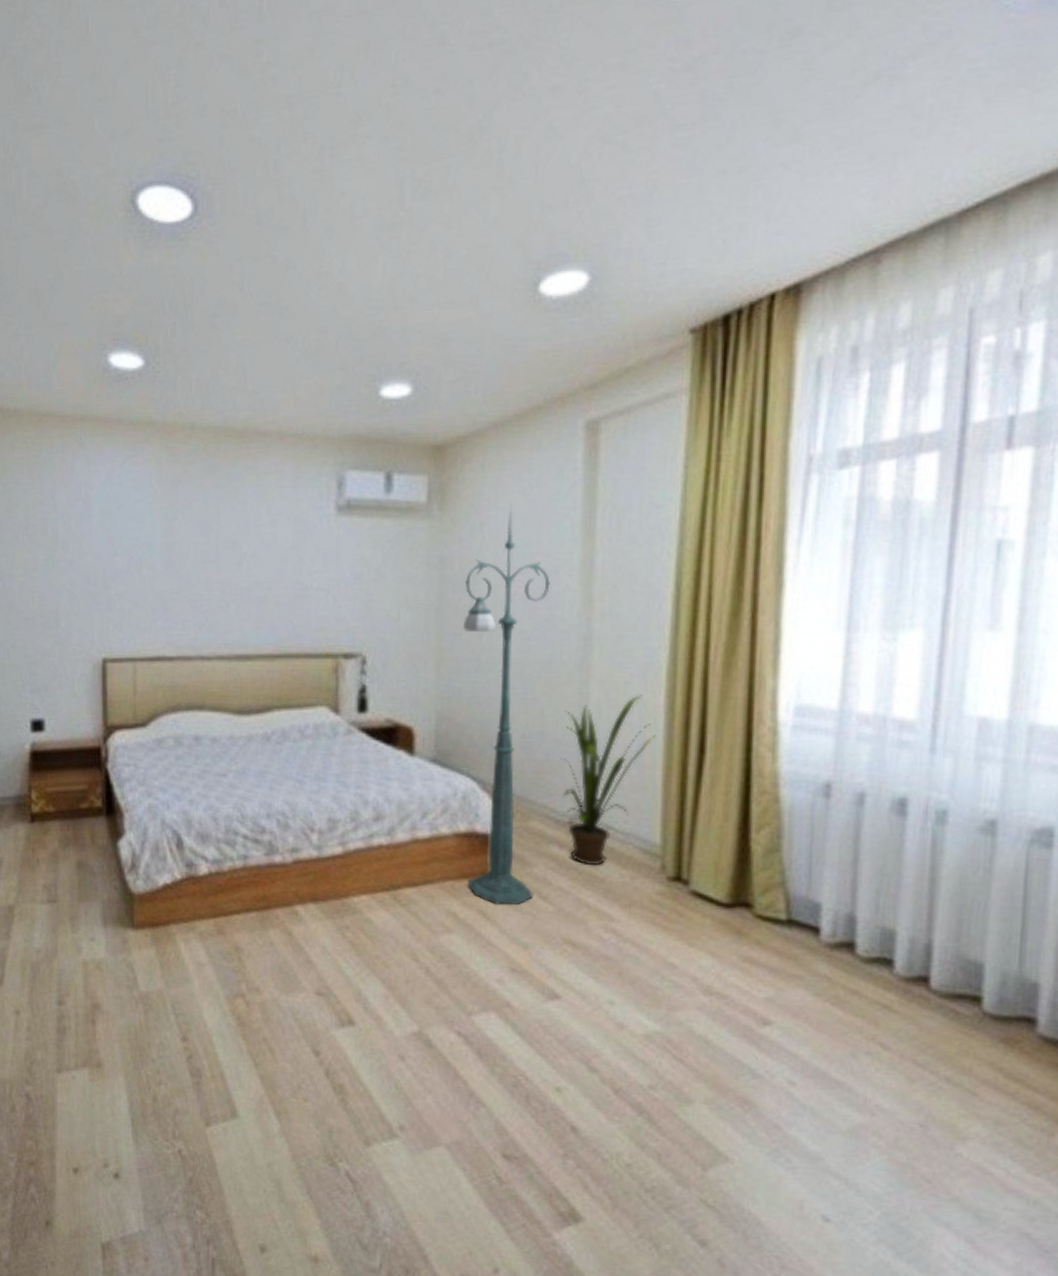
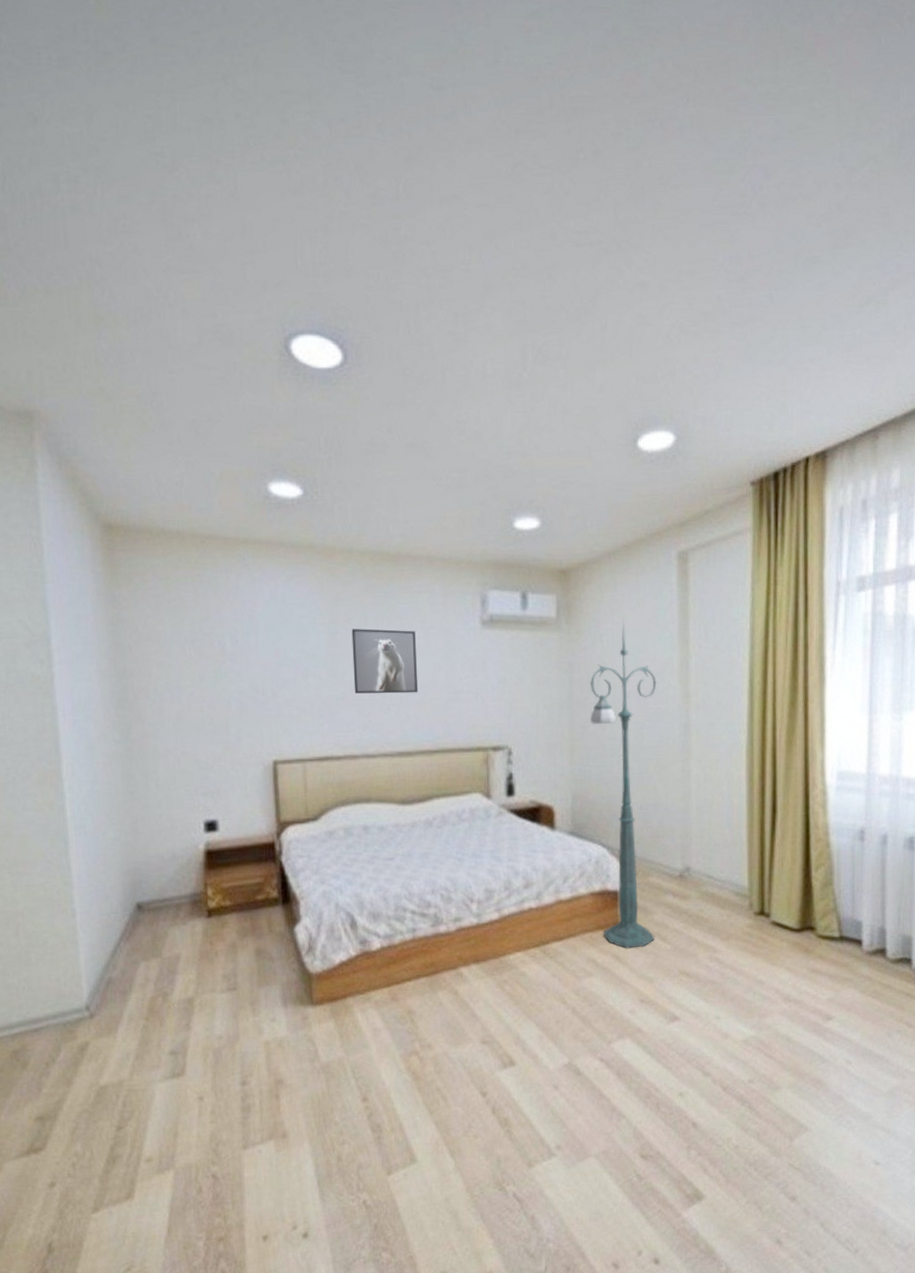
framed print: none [190,515,262,589] -> present [351,628,419,694]
house plant: present [561,695,656,866] -> none [671,769,741,909]

